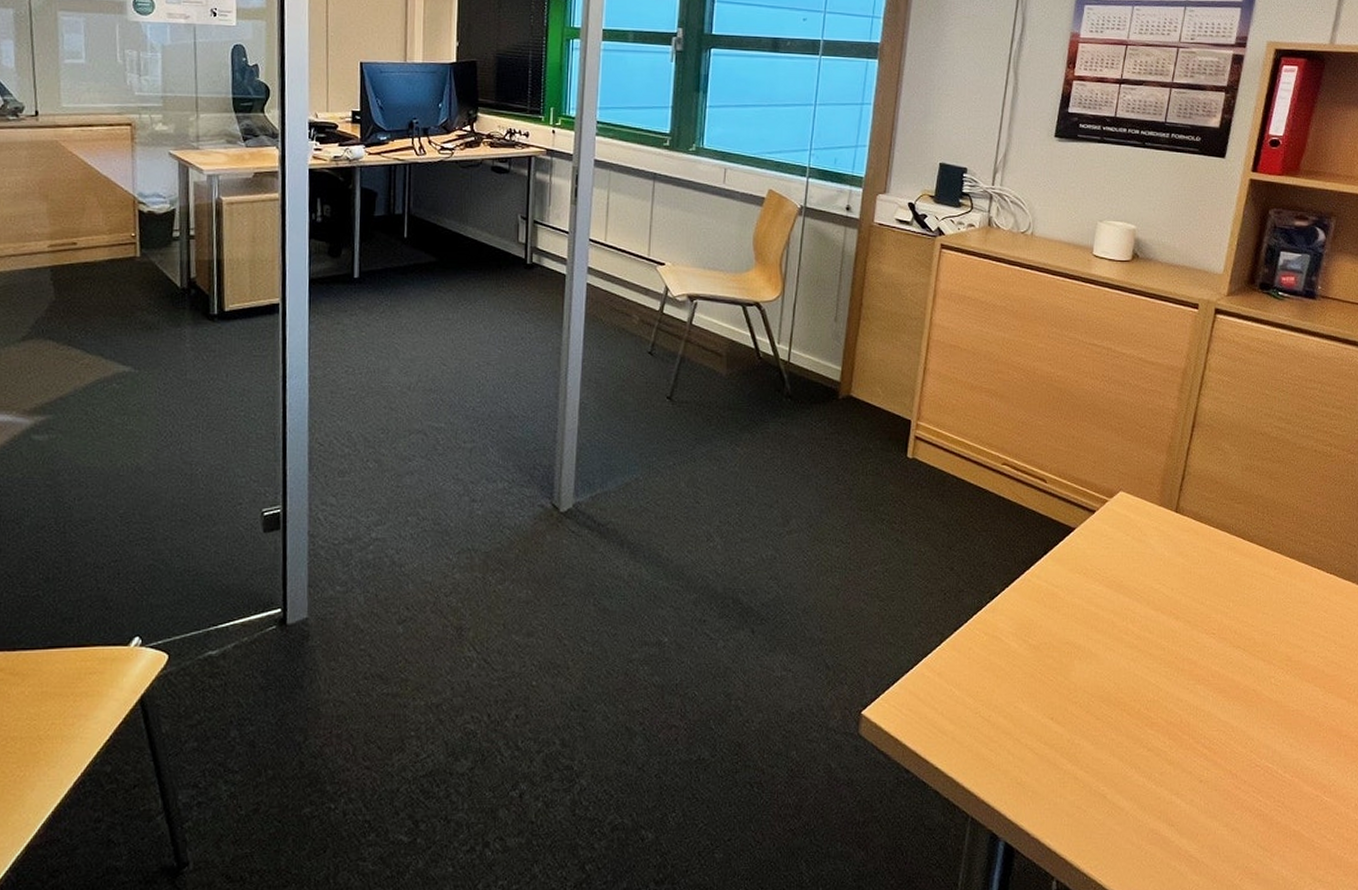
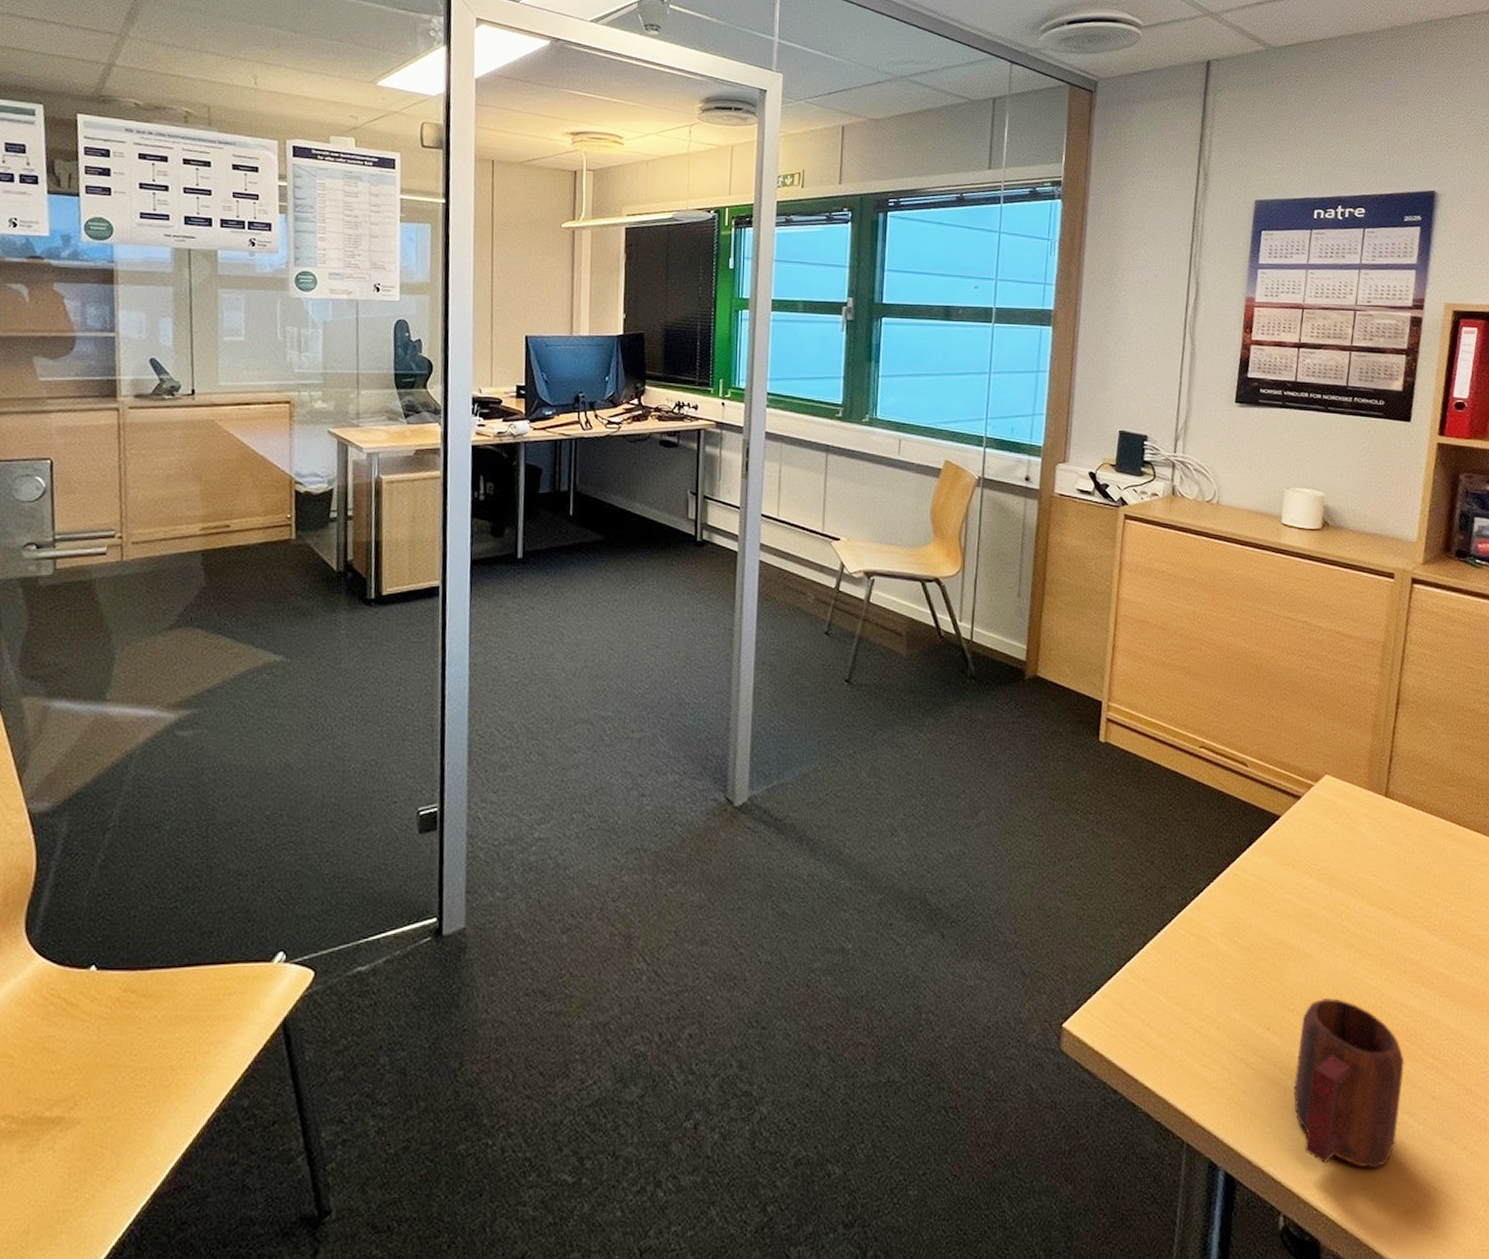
mug: none [1072,692,1177,842] -> present [1293,998,1405,1169]

